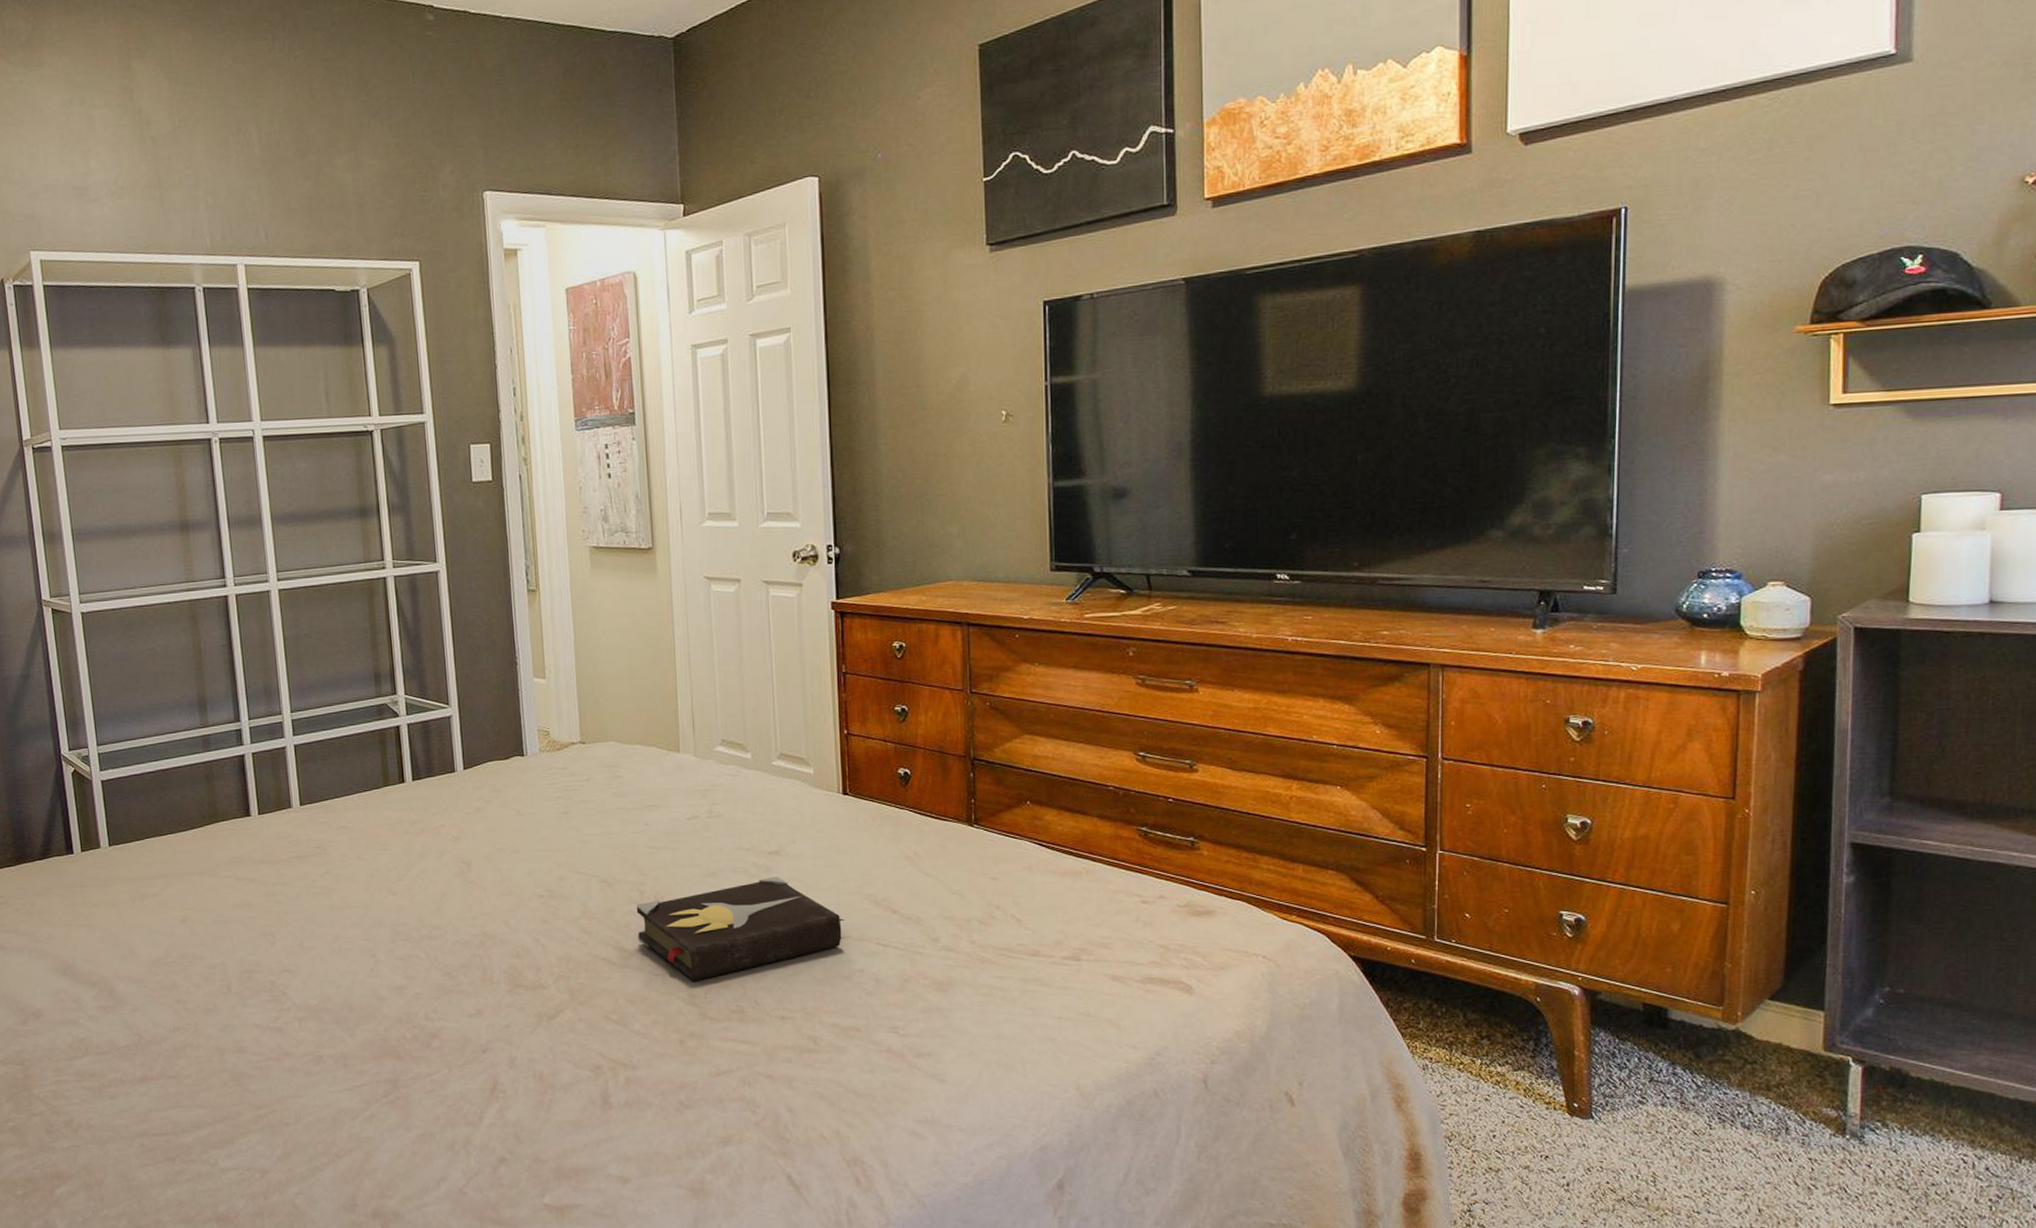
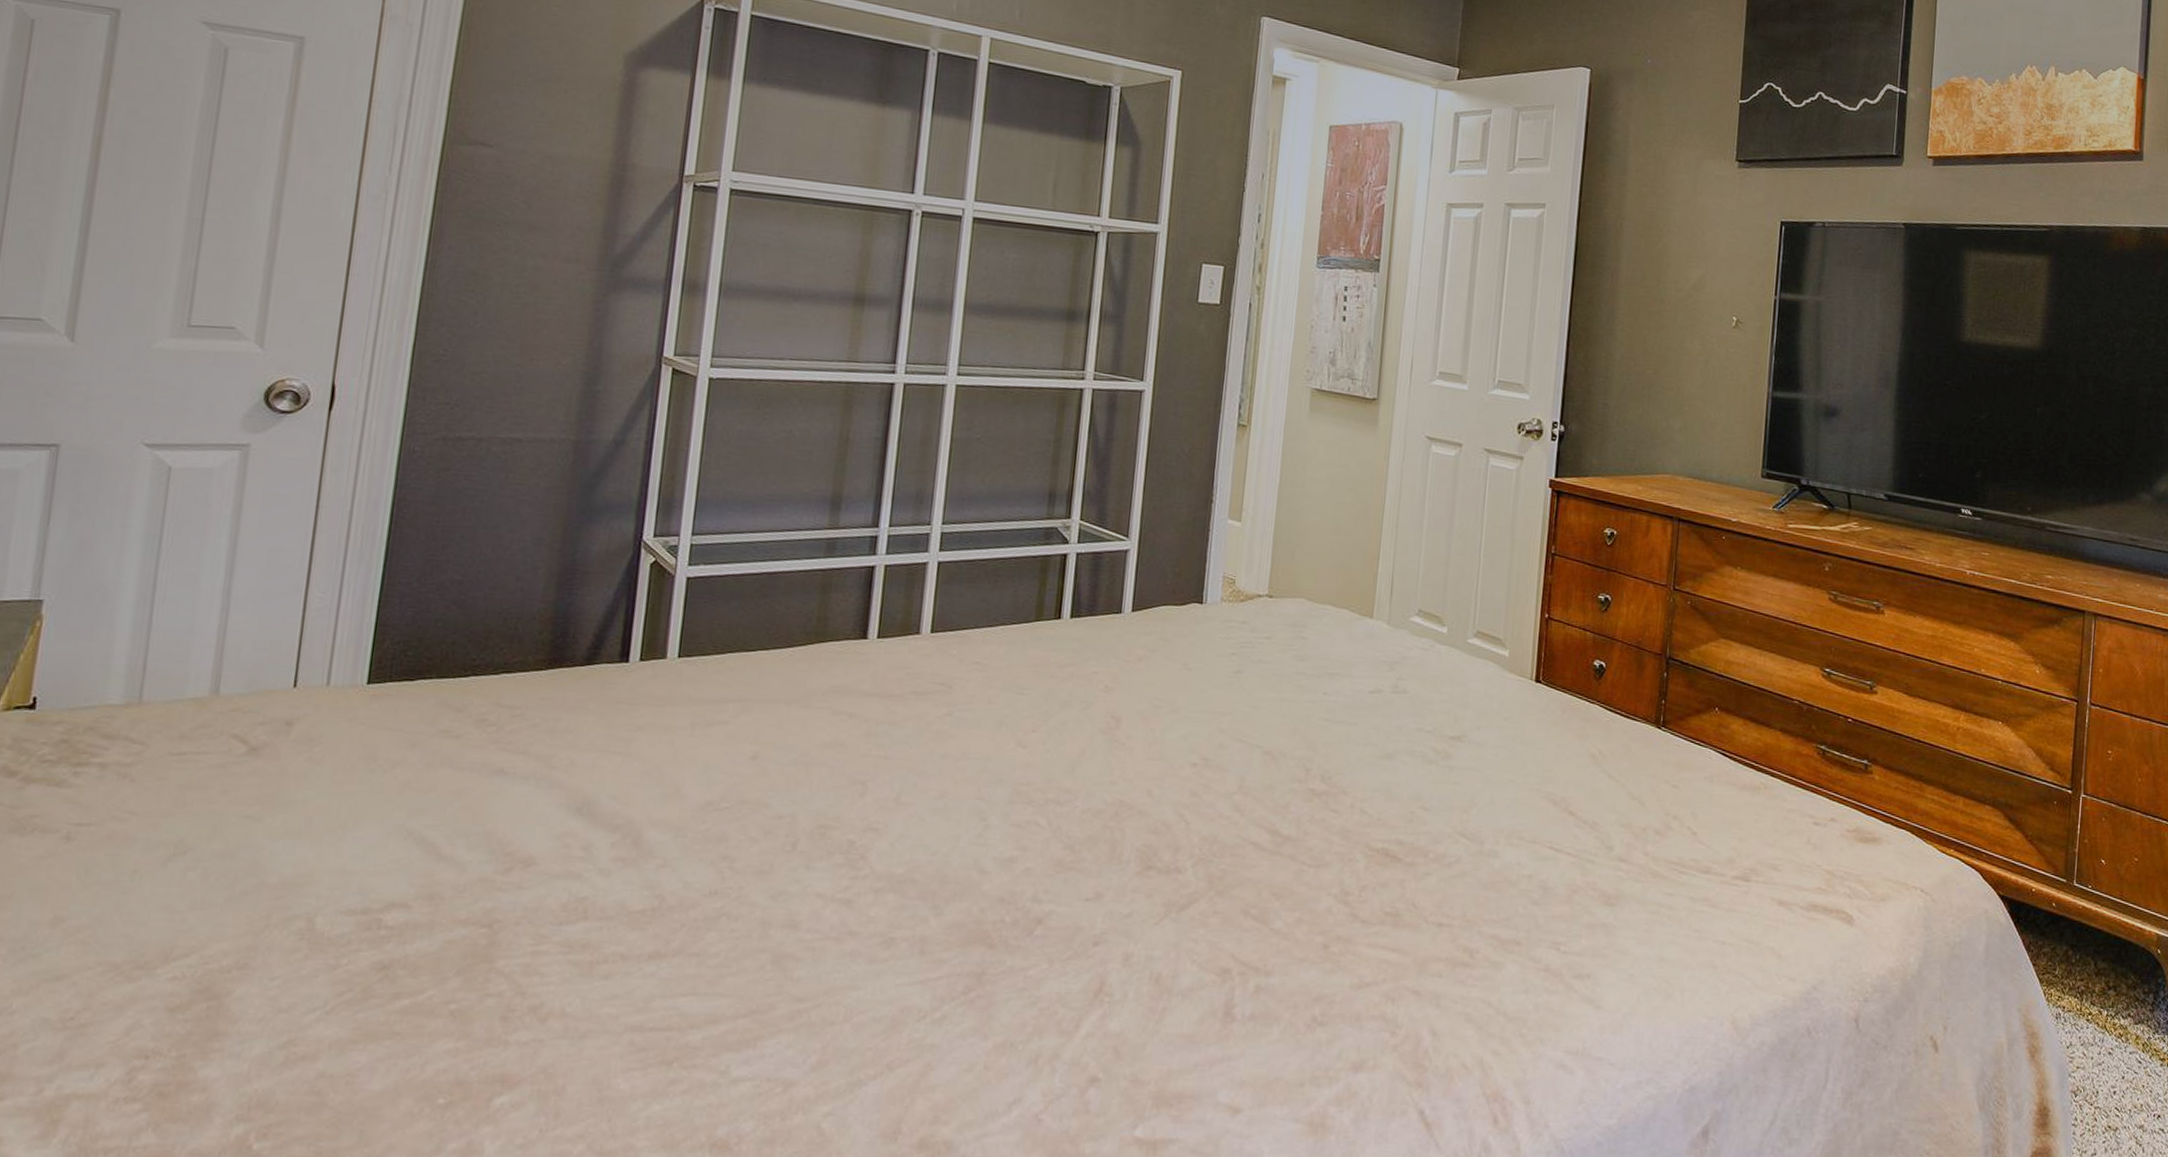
hardback book: present [636,876,845,981] -> none [1295,764,1521,876]

